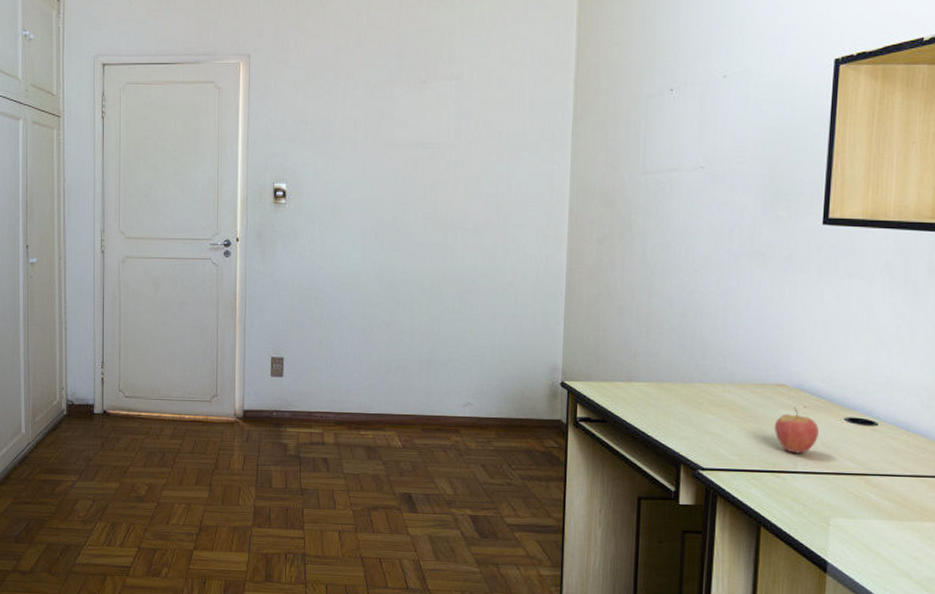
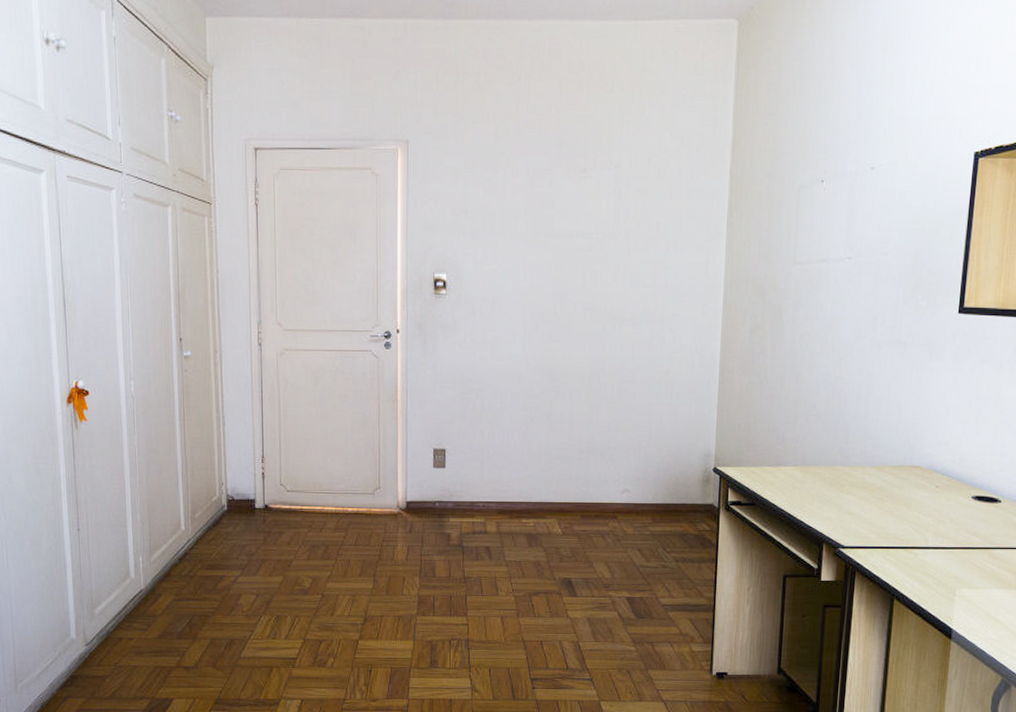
fruit: present [774,406,819,454] -> none [908,486,949,530]

